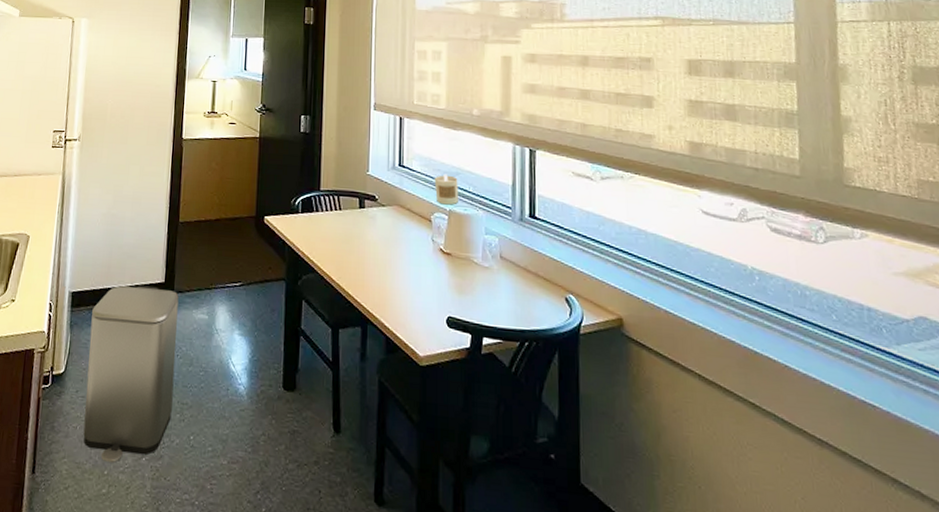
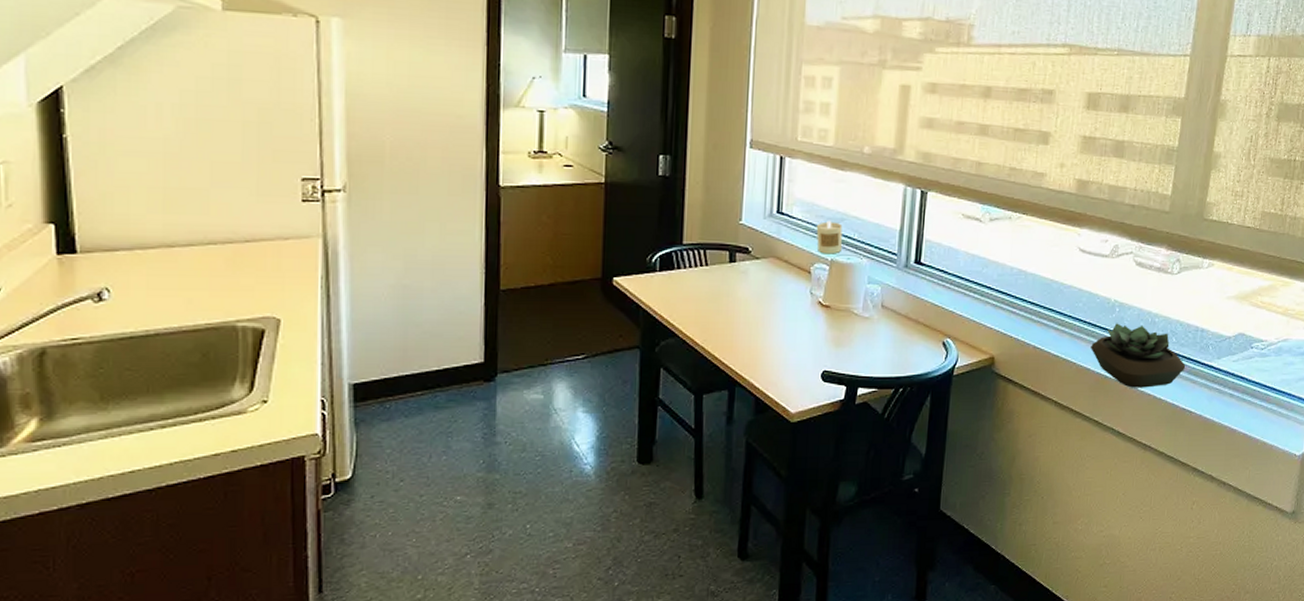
pedal bin: present [83,285,179,463] -> none [384,368,504,566]
succulent plant: none [732,292,856,371] -> present [1091,323,1186,388]

